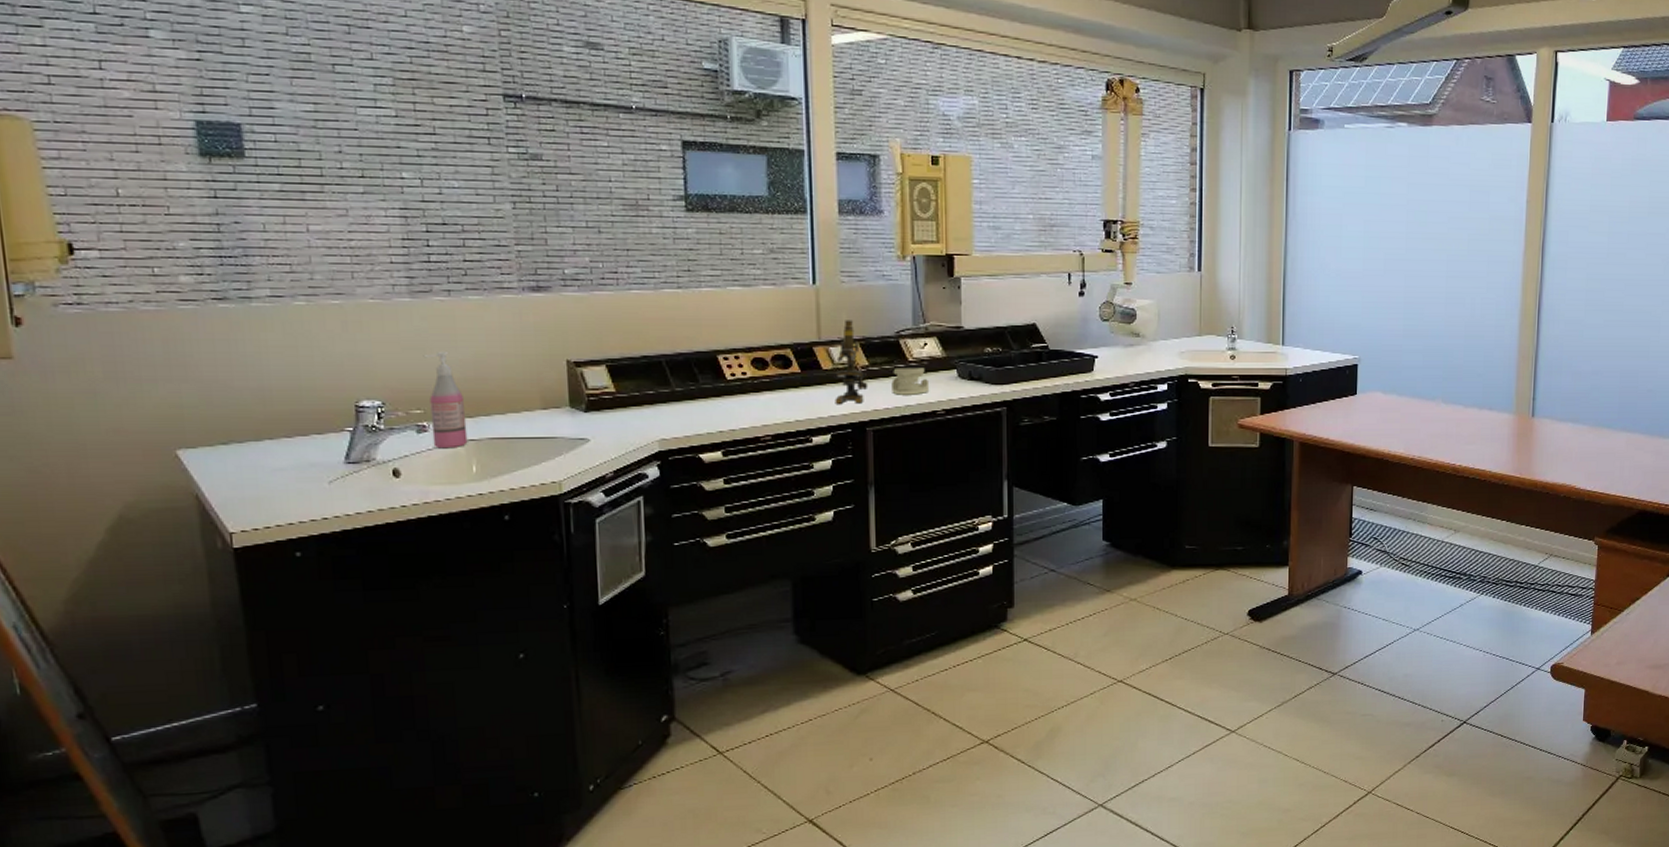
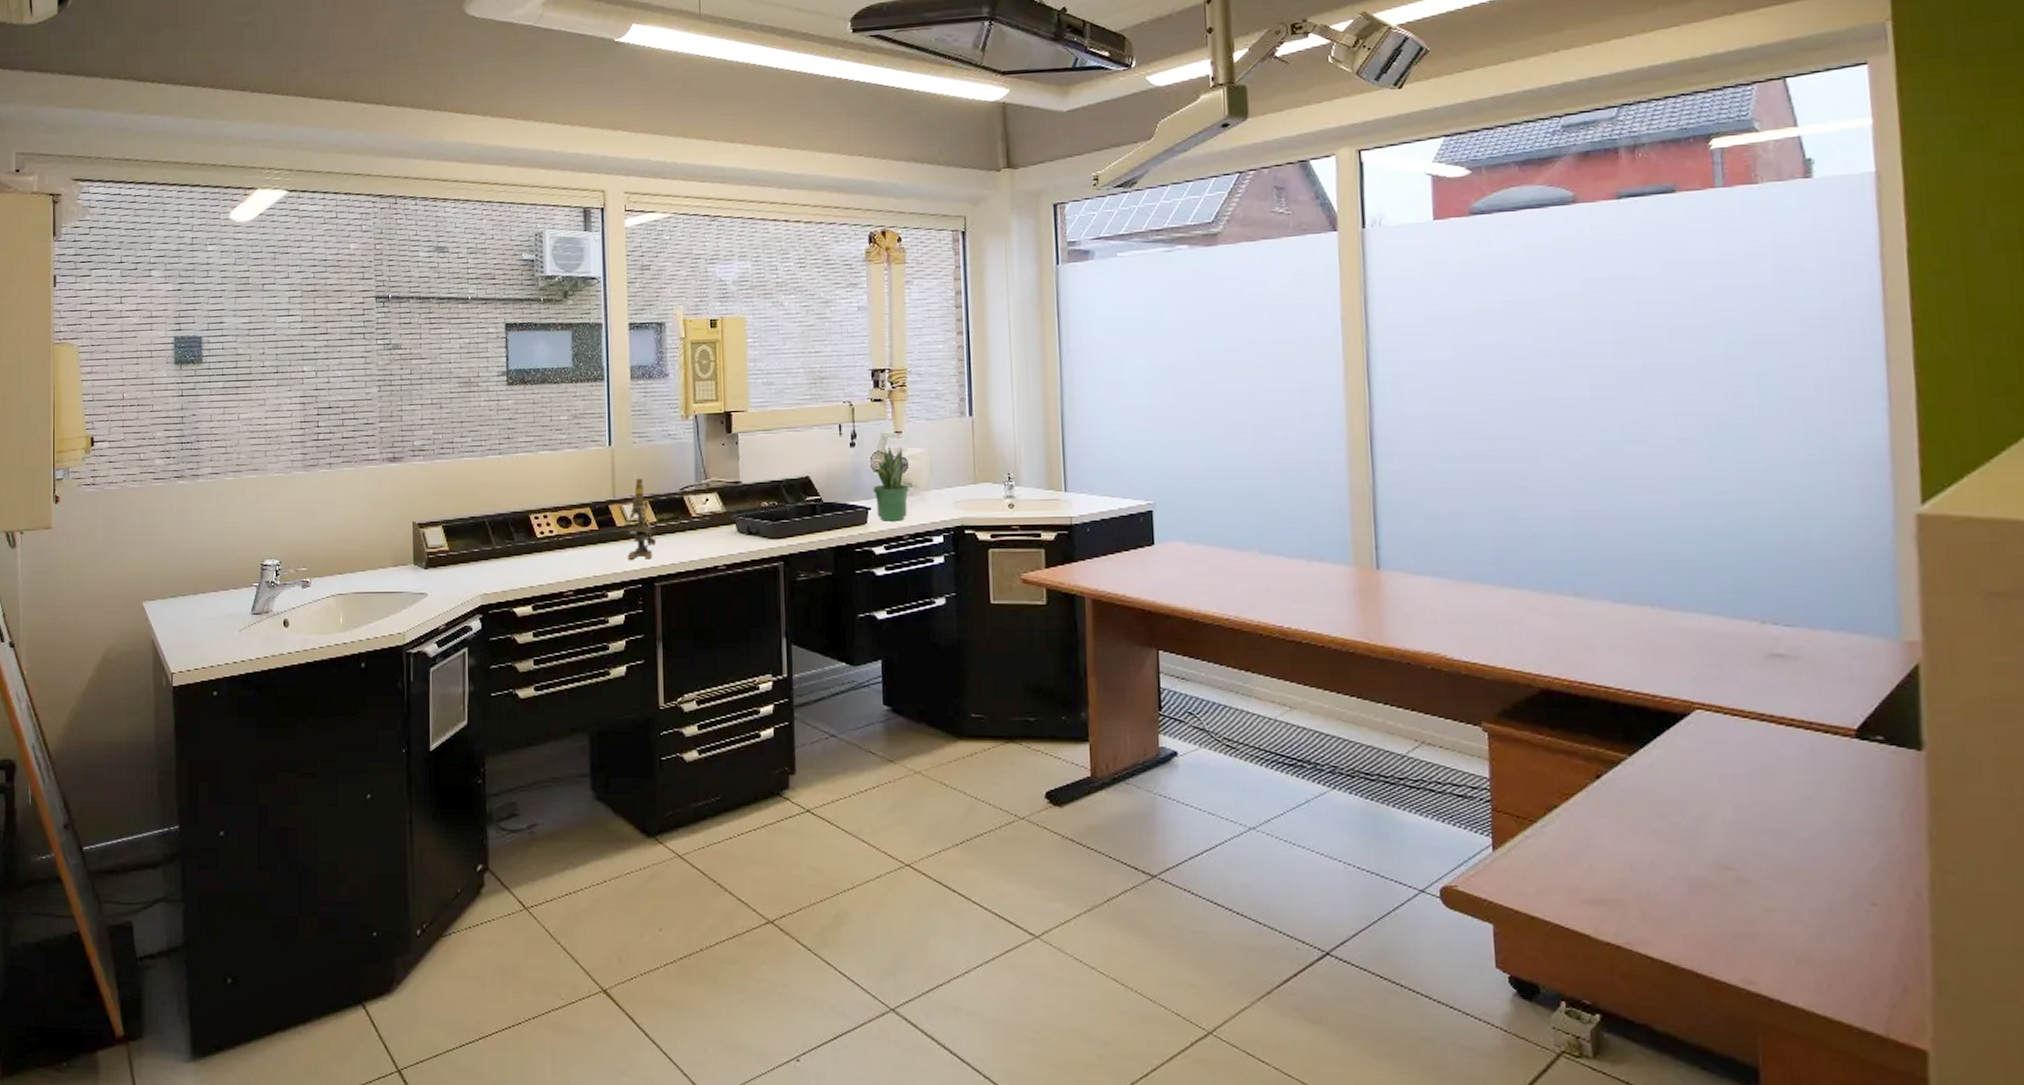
soap dispenser: present [423,352,468,449] -> none [310,517,338,602]
dental model: present [891,368,930,395] -> none [677,523,712,551]
planter: none [1101,297,1136,369] -> present [873,446,909,521]

